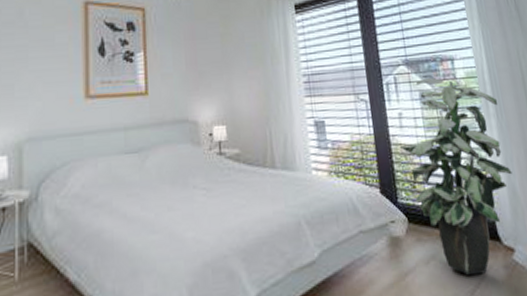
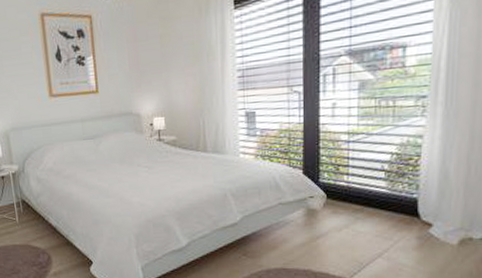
indoor plant: present [399,78,513,276] -> none [328,67,451,242]

